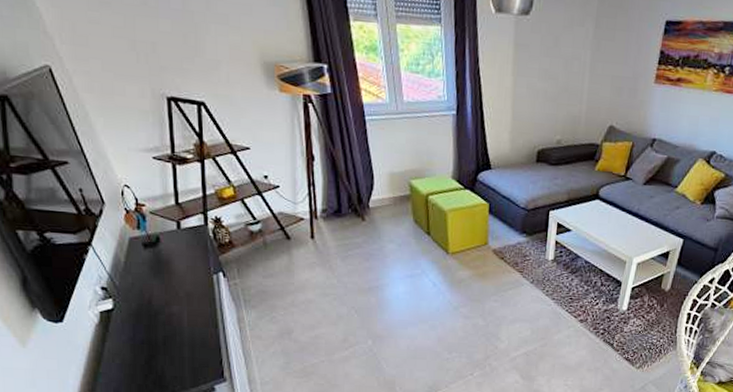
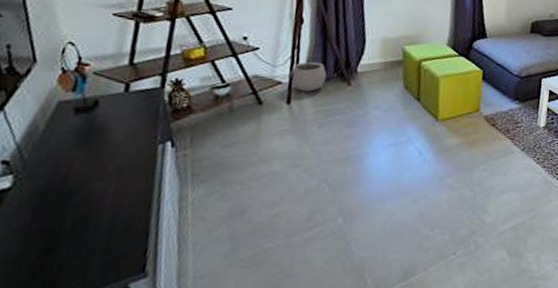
plant pot: none [310,194,343,227] -> present [290,57,327,92]

